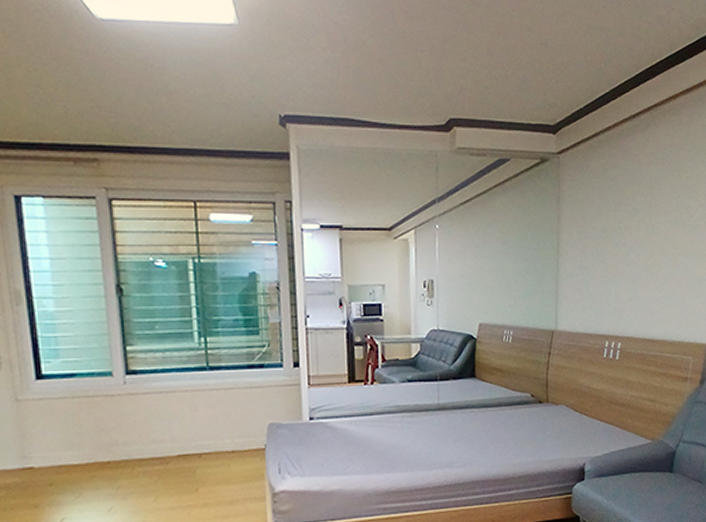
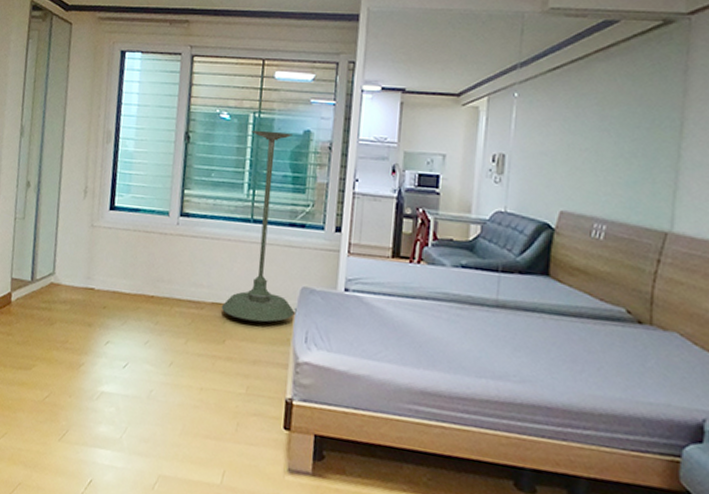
plant stand: none [188,276,265,466] -> present [221,130,295,322]

